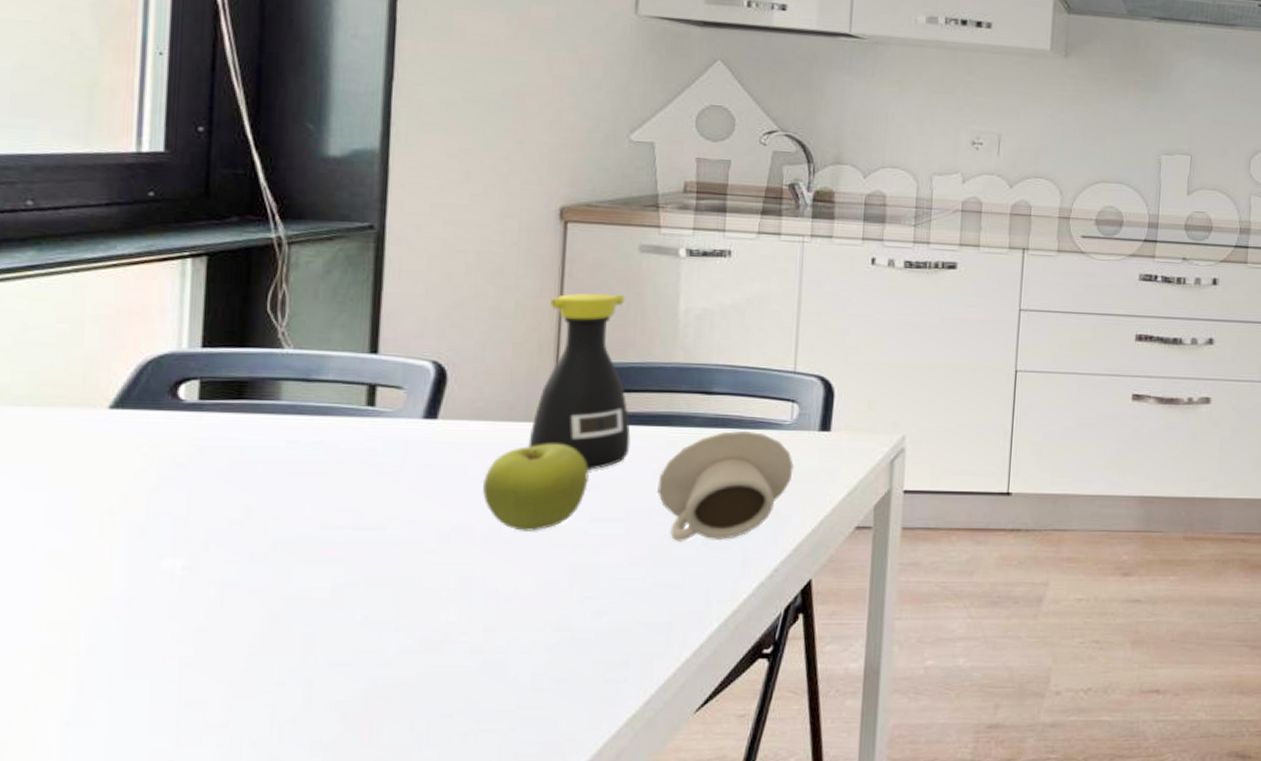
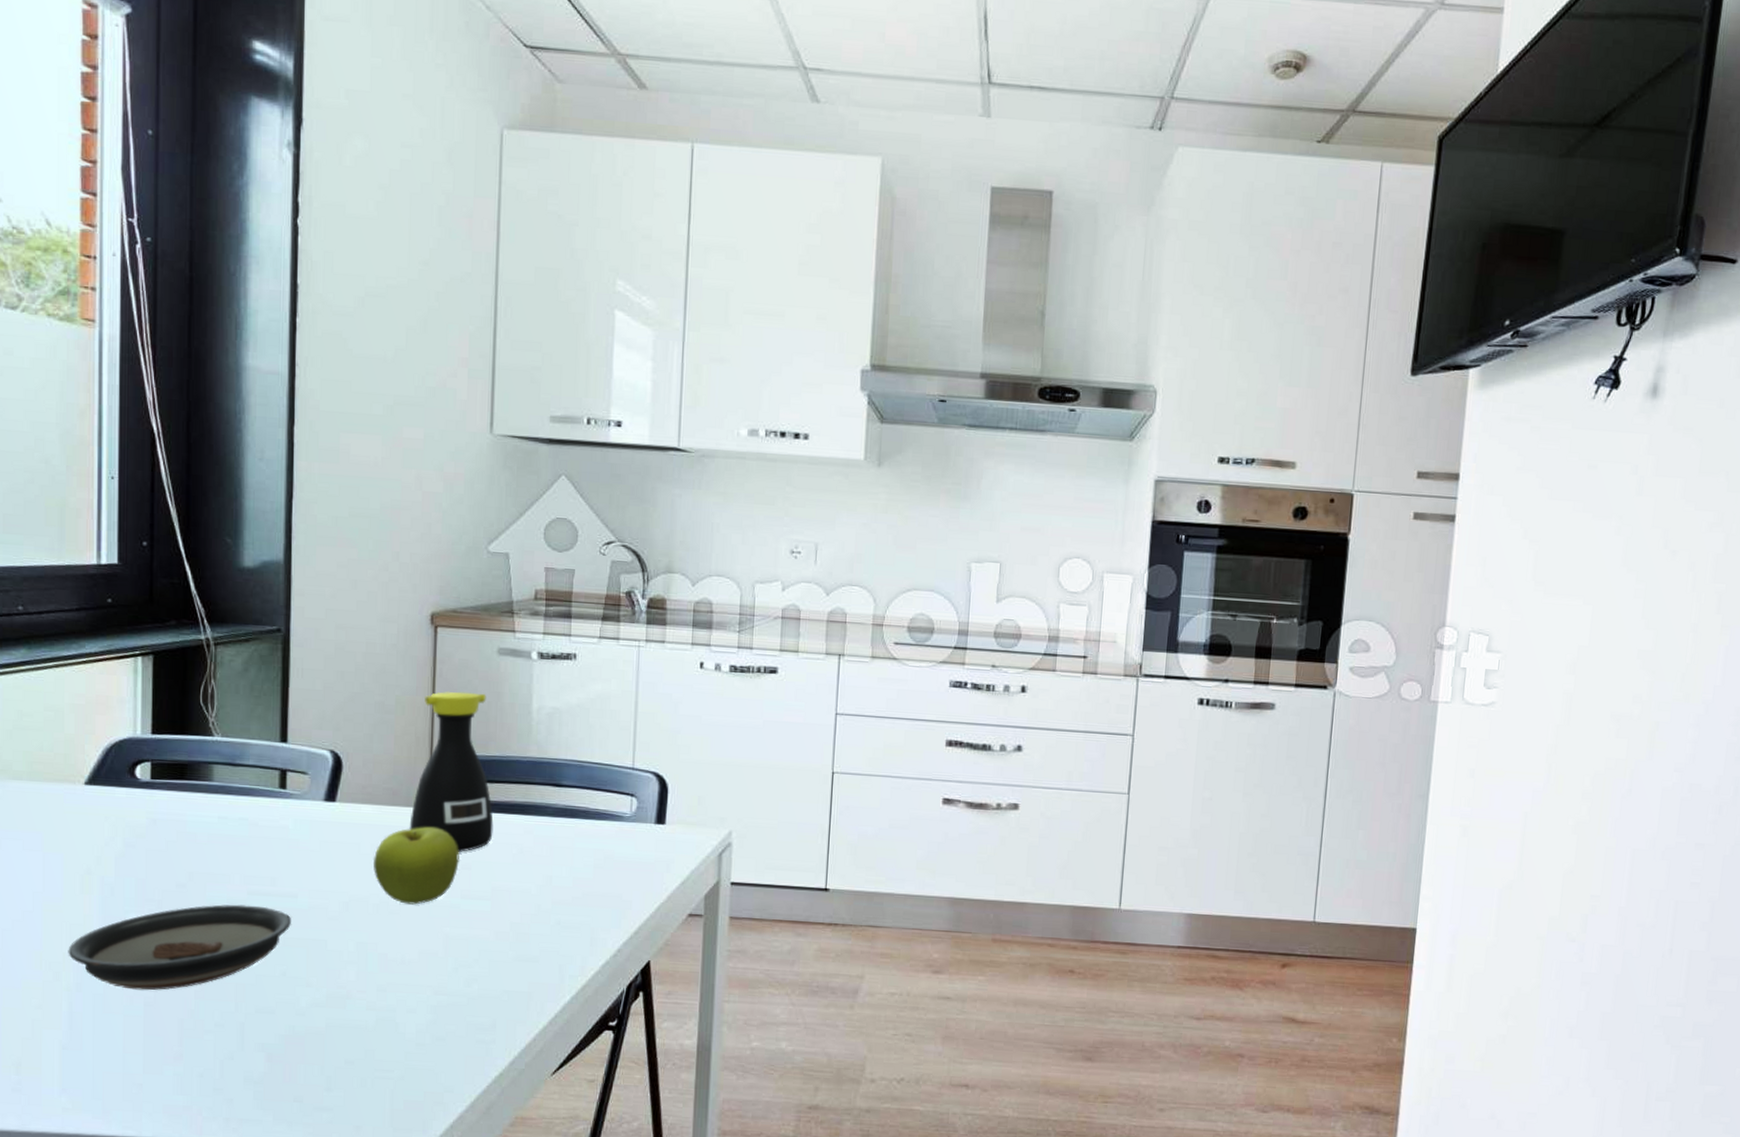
saucer: none [78,541,378,648] -> present [68,904,292,991]
cup: present [657,430,794,541] -> none [517,821,633,920]

